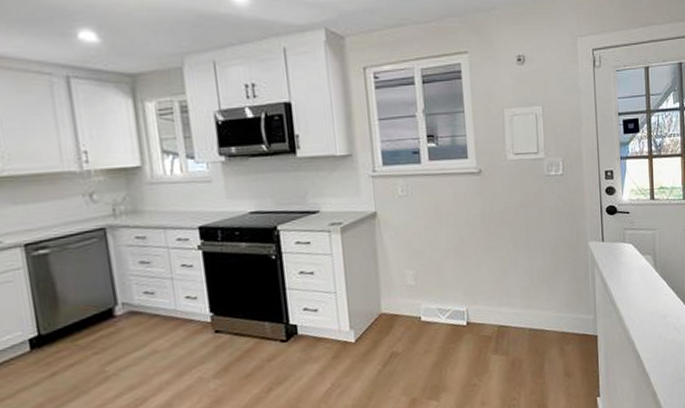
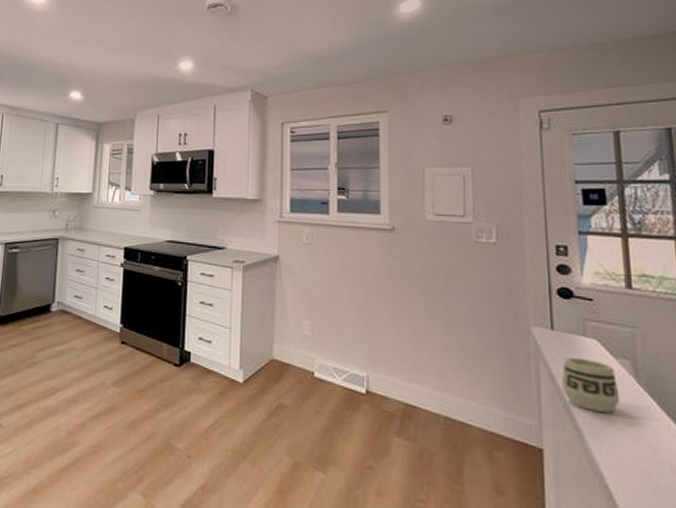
cup: none [609,260,646,299] -> present [561,356,620,414]

